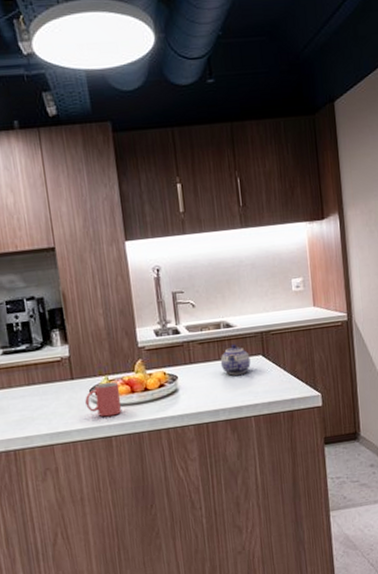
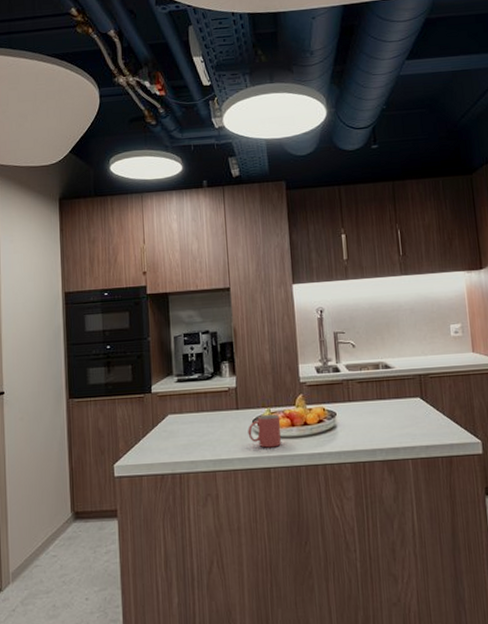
teapot: present [220,343,251,376] -> none [378,384,409,416]

